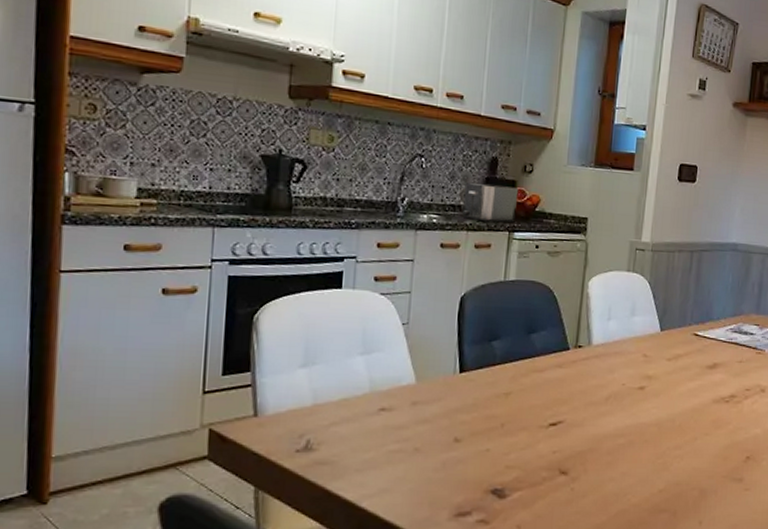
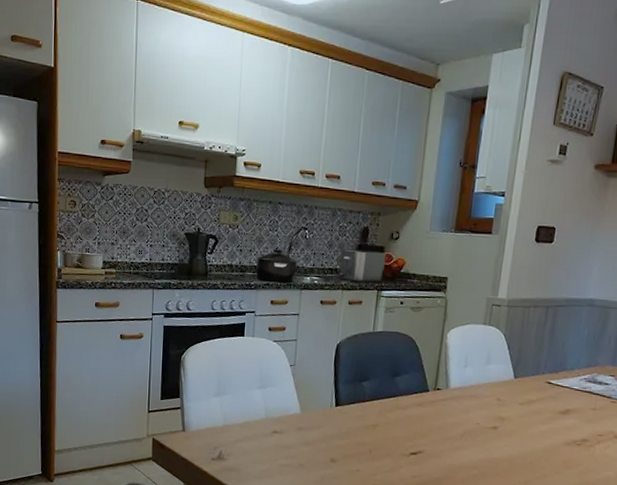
saucepan: none [357,179,412,223] -> present [255,249,298,284]

